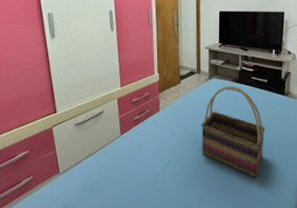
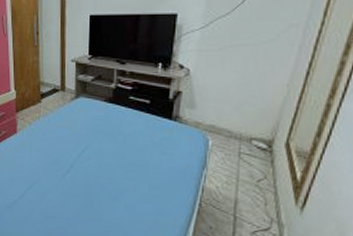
woven basket: present [201,85,266,178] -> none [65,106,145,214]

